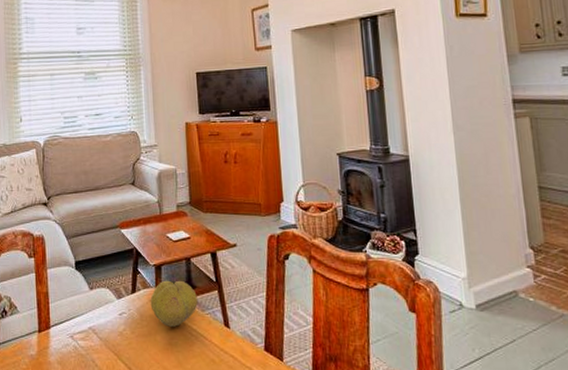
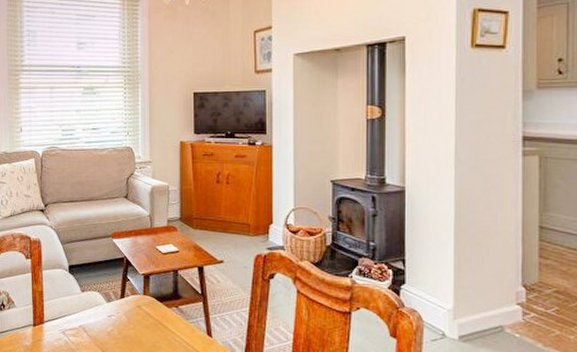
fruit: present [150,280,198,327] -> none [138,289,182,332]

